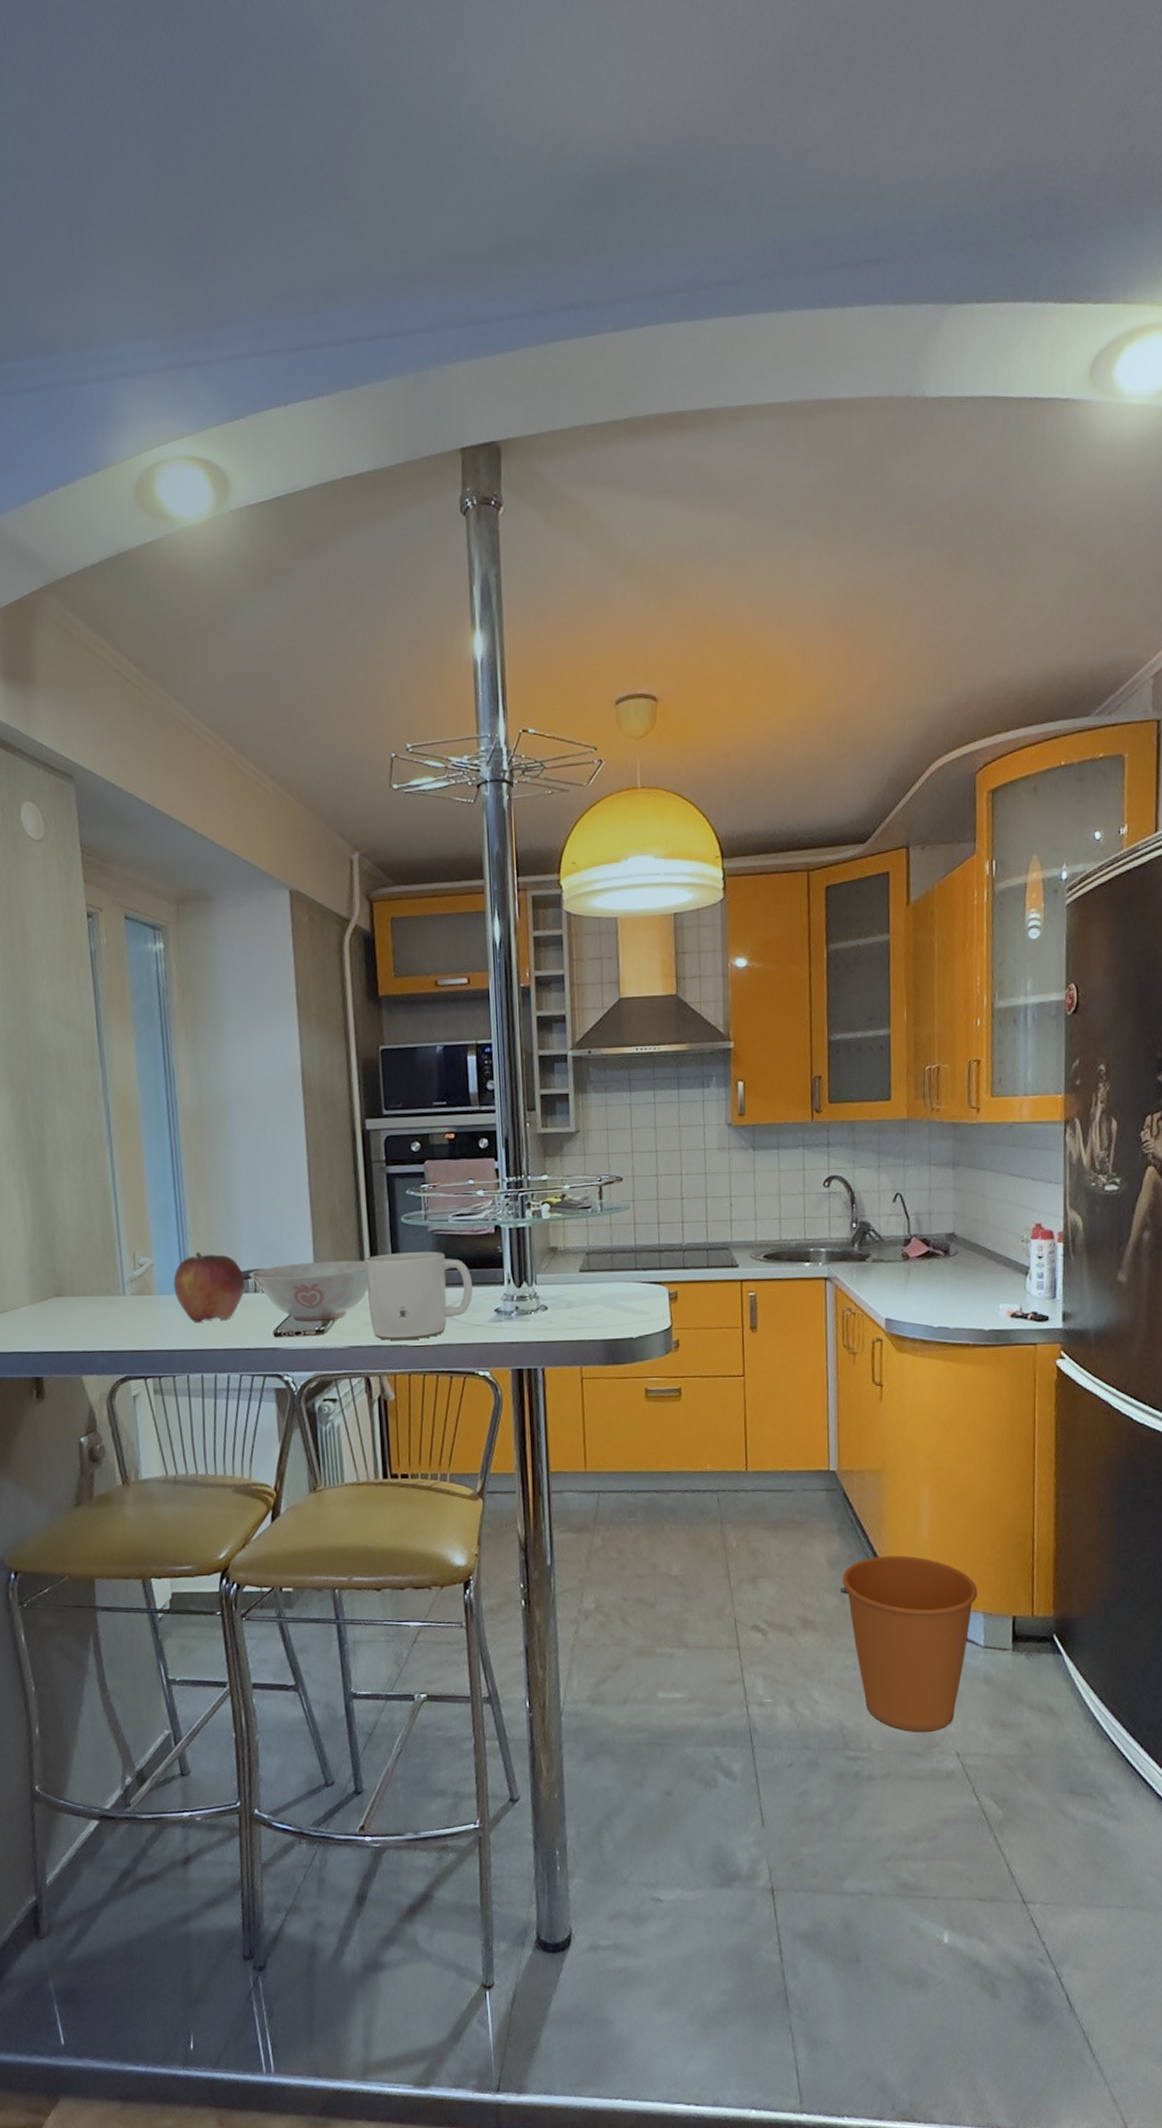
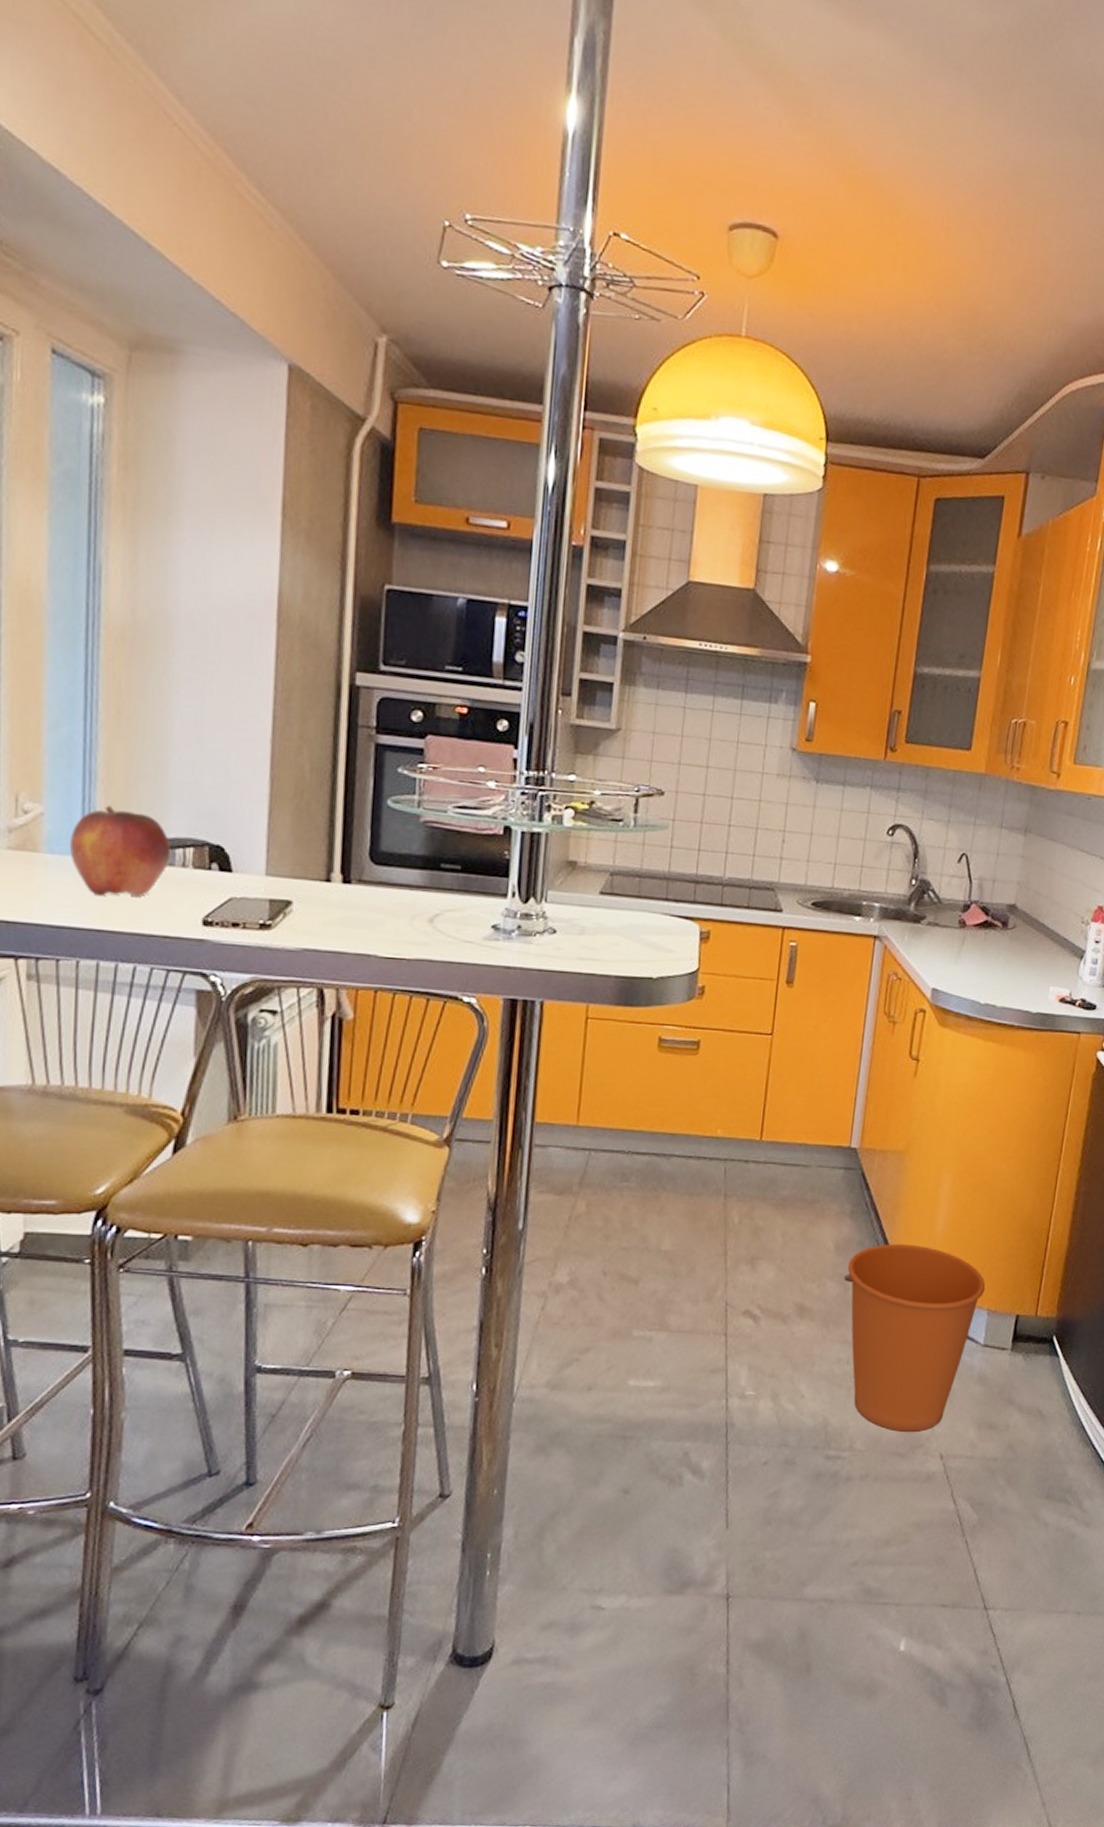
bowl: present [249,1260,368,1323] -> none [176,837,336,915]
mug: present [364,1251,473,1341] -> none [332,841,469,950]

